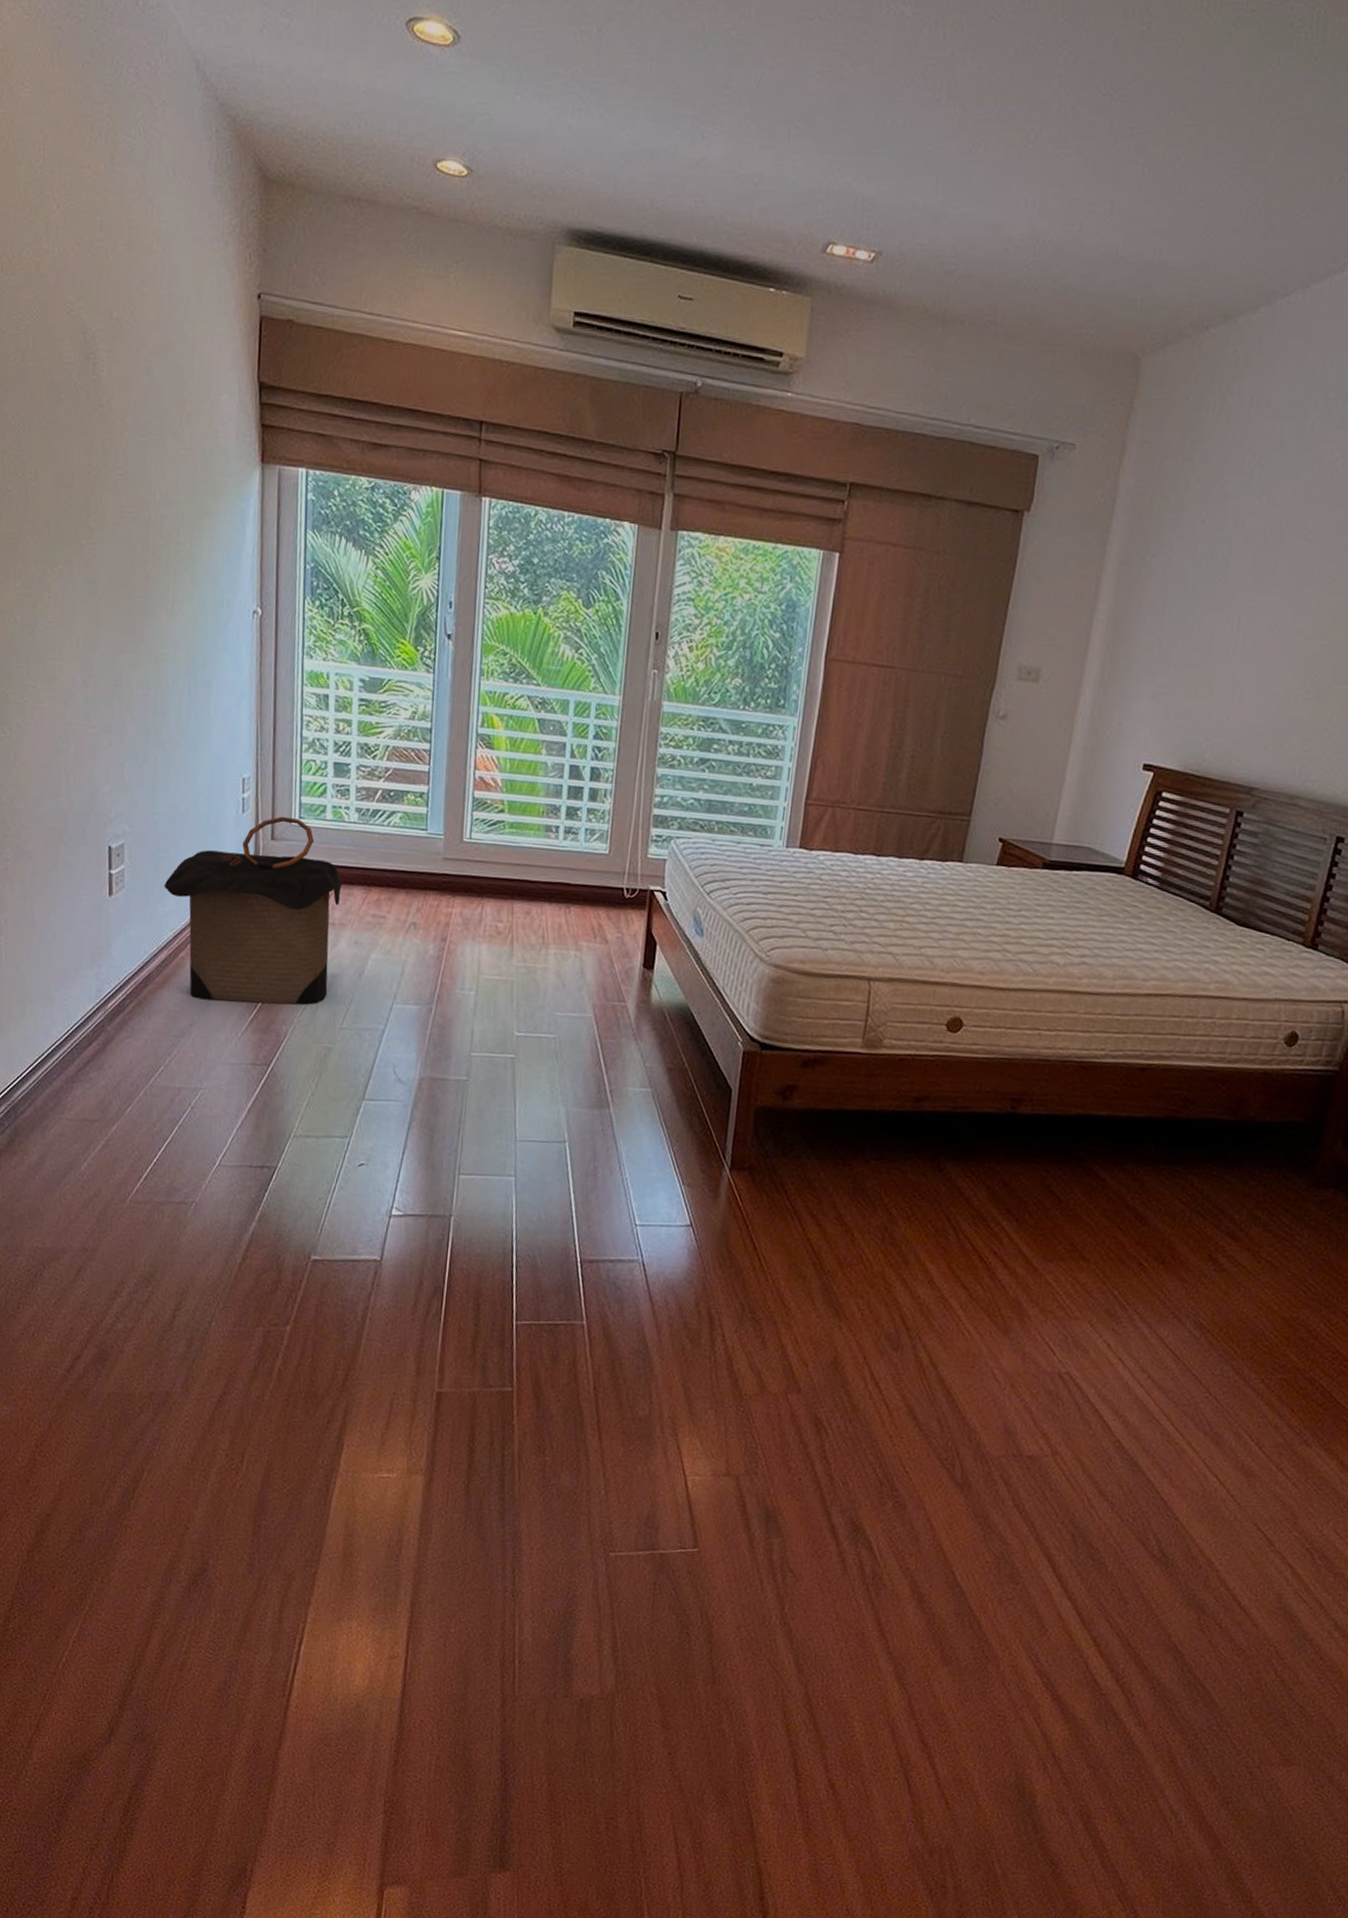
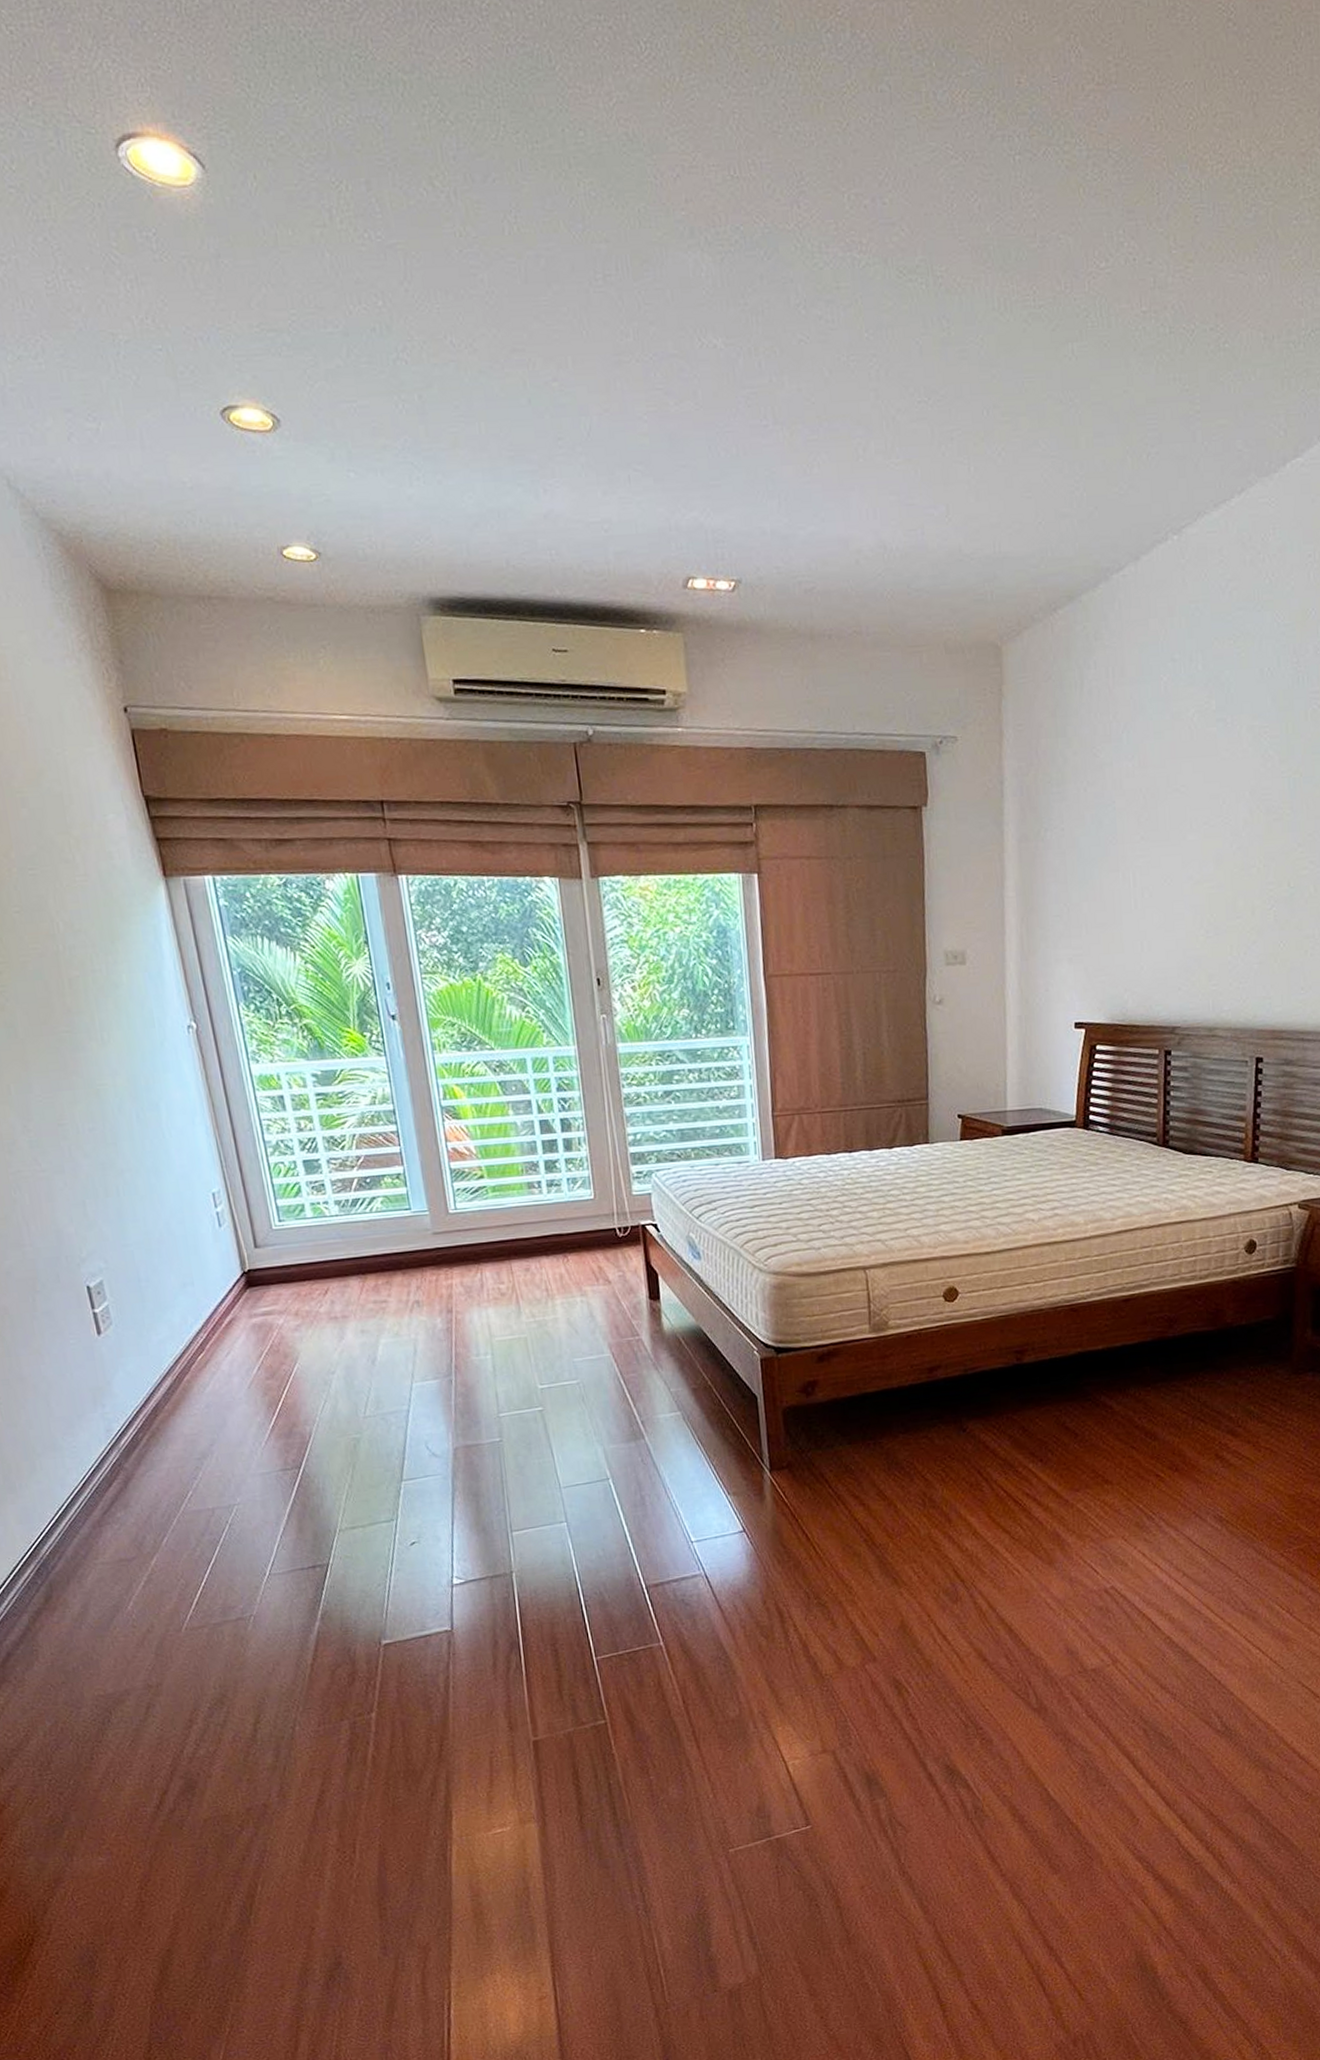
laundry hamper: present [164,816,345,1005] -> none [153,1222,344,1418]

